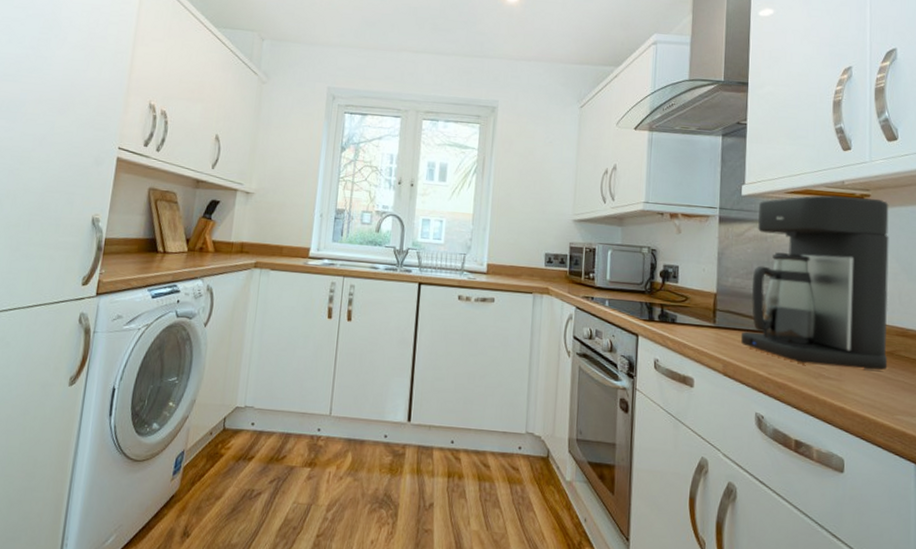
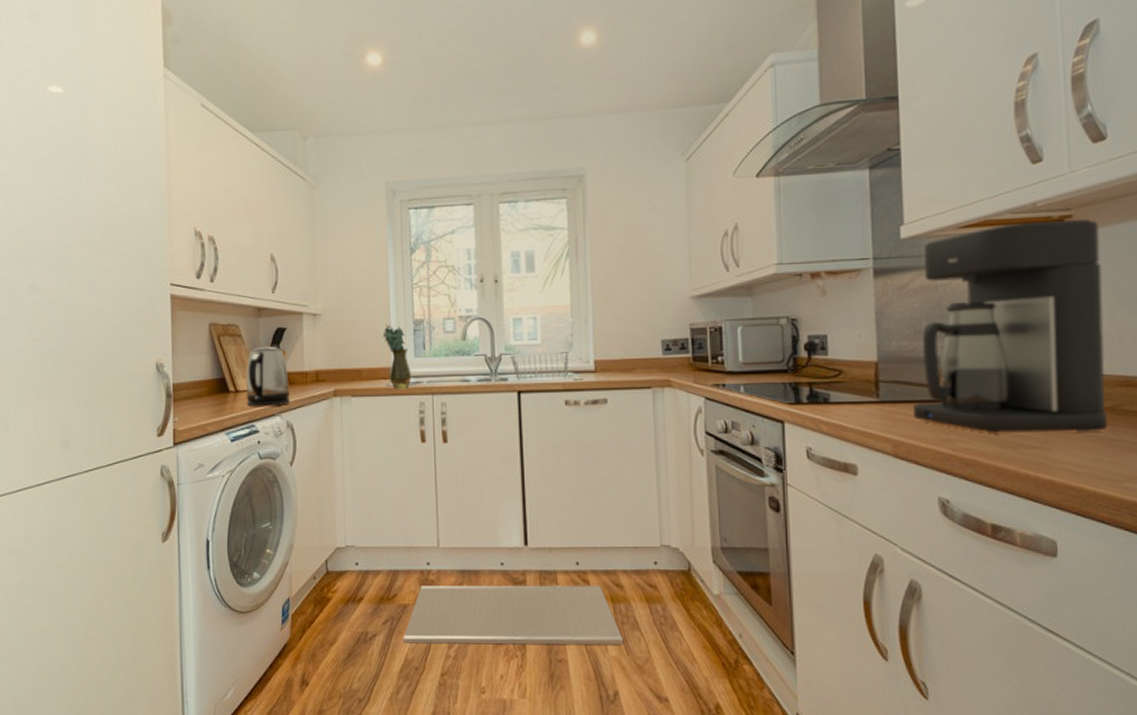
kettle: none [172,215,216,271] -> present [246,346,290,408]
door mat: none [285,450,484,520] -> present [403,585,623,645]
vase: none [306,209,328,270] -> present [382,324,412,390]

